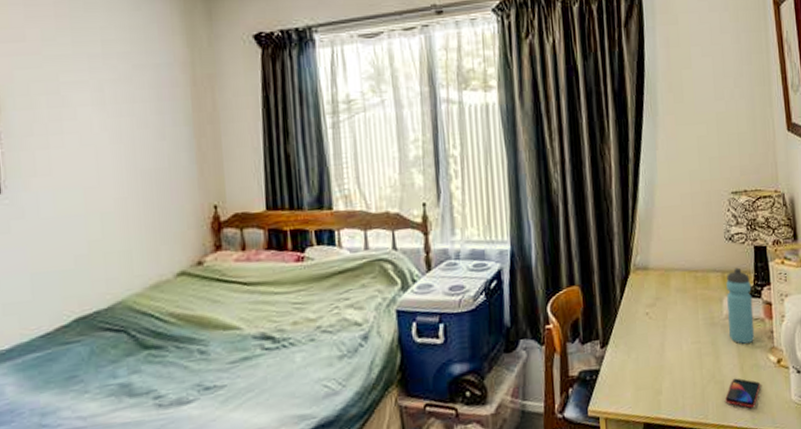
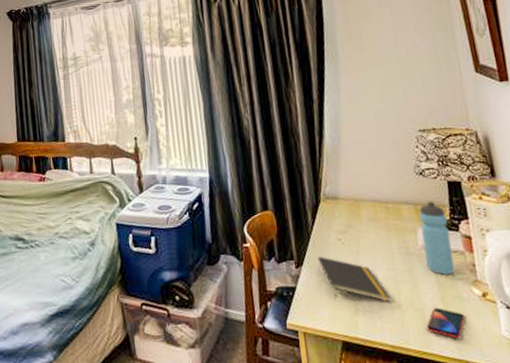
notepad: none [624,333,694,380] -> present [317,256,391,302]

